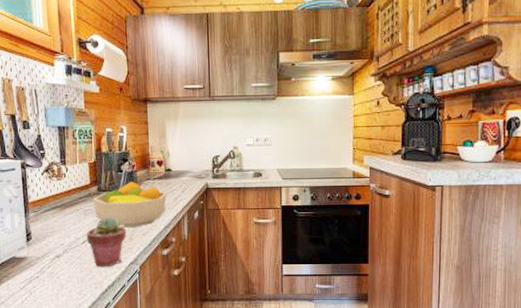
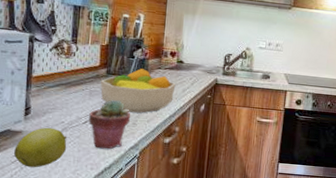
apple: none [22,251,70,292] -> present [14,127,67,168]

